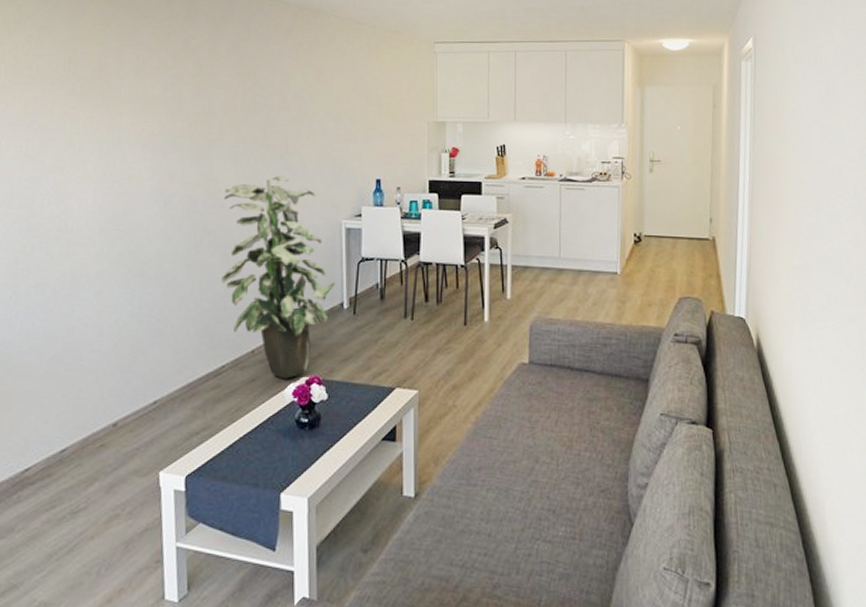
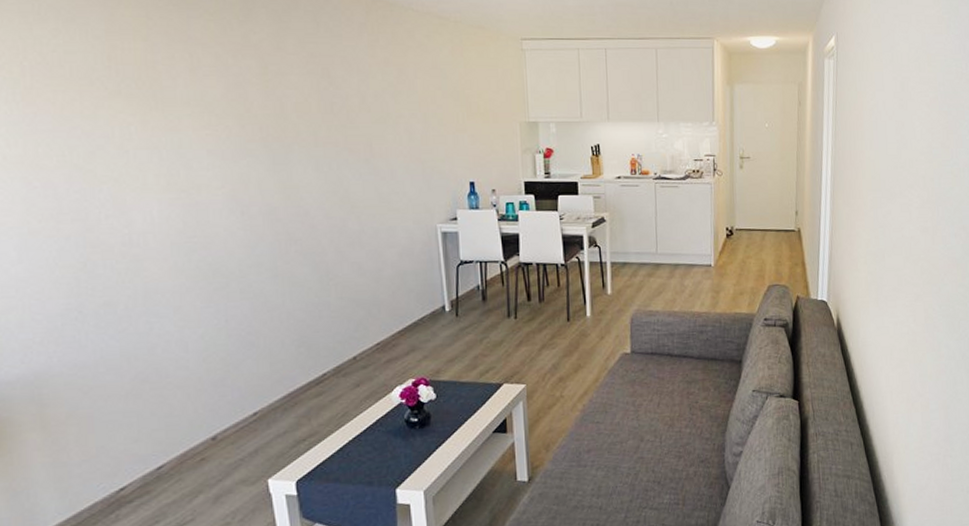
indoor plant: present [222,176,336,379] -> none [307,181,435,383]

